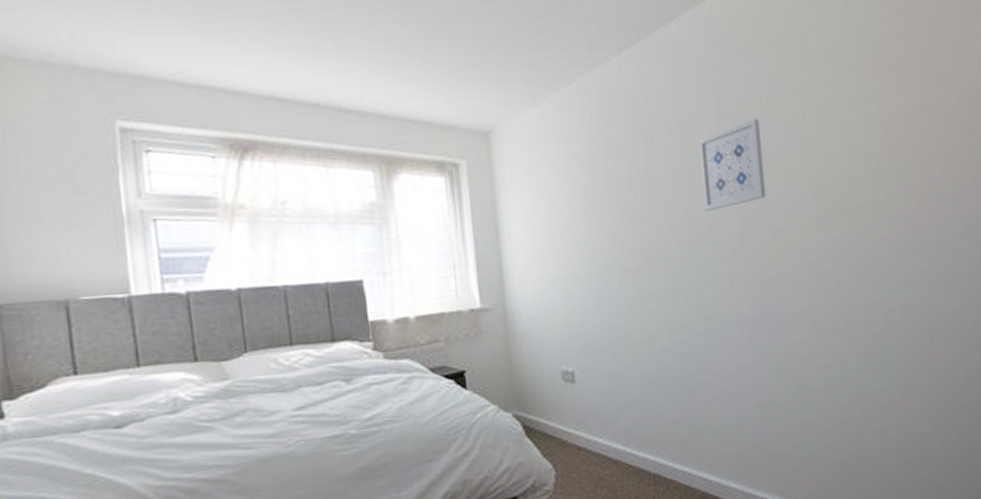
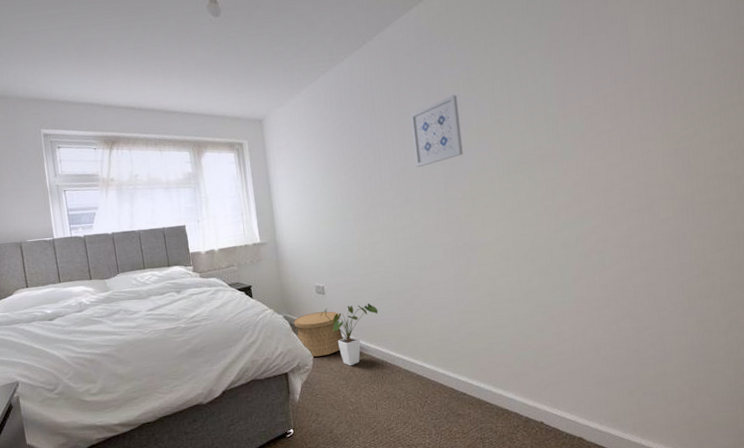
basket: none [528,406,600,473] -> present [293,311,343,357]
house plant: none [566,394,650,484] -> present [319,302,378,367]

